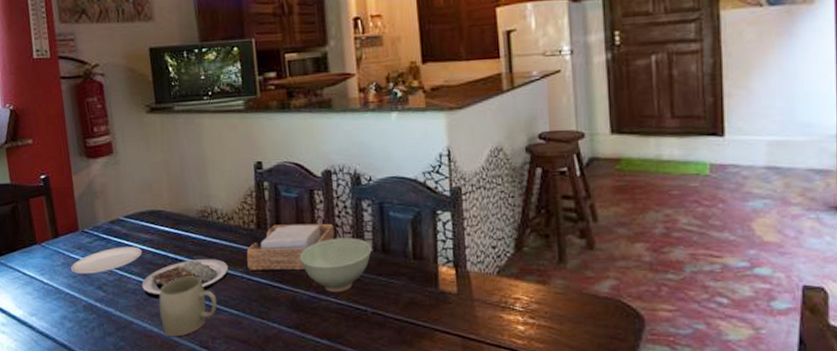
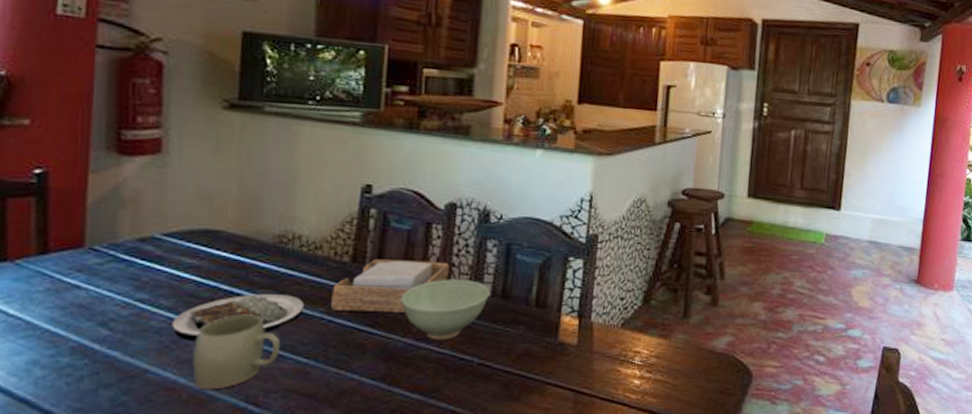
plate: present [70,246,143,275] -> none [59,272,182,306]

